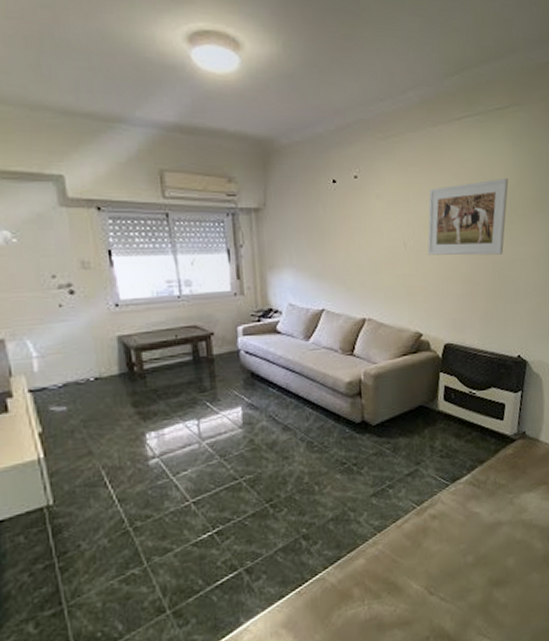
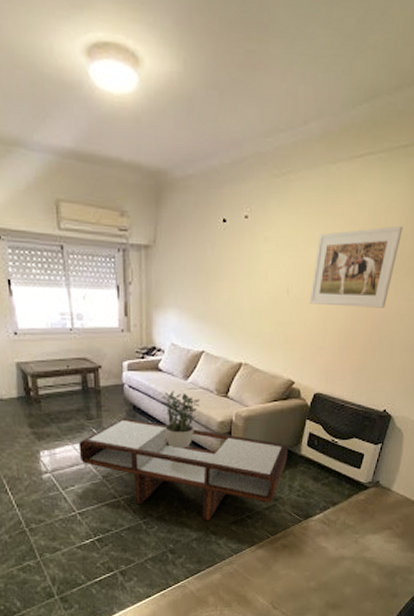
coffee table: none [190,386,425,496] -> present [78,417,289,520]
potted plant: none [281,353,324,416] -> present [161,391,200,449]

